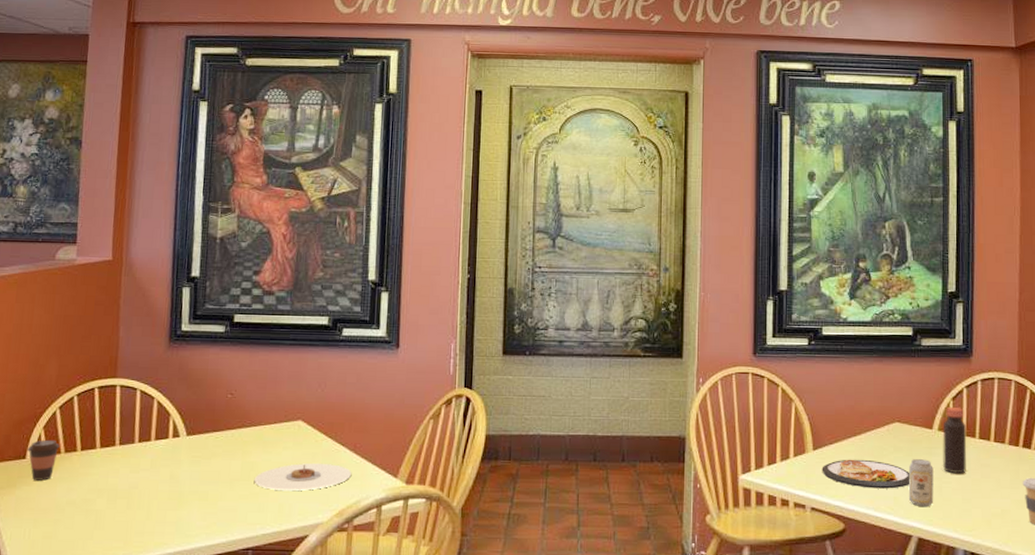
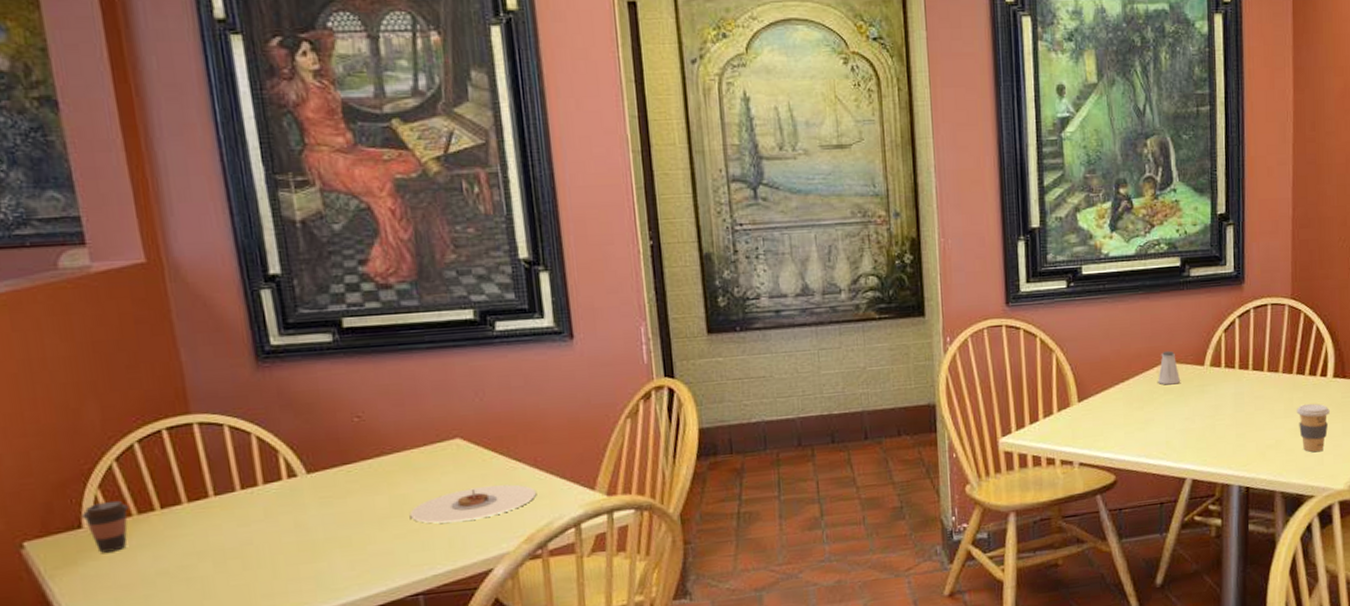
dish: present [822,459,911,489] -> none [1088,405,1183,436]
saltshaker: none [888,411,910,444] -> present [1158,350,1181,385]
beverage can: present [908,459,934,506] -> none [1181,398,1207,448]
bottle: present [942,406,967,474] -> none [1214,339,1240,410]

